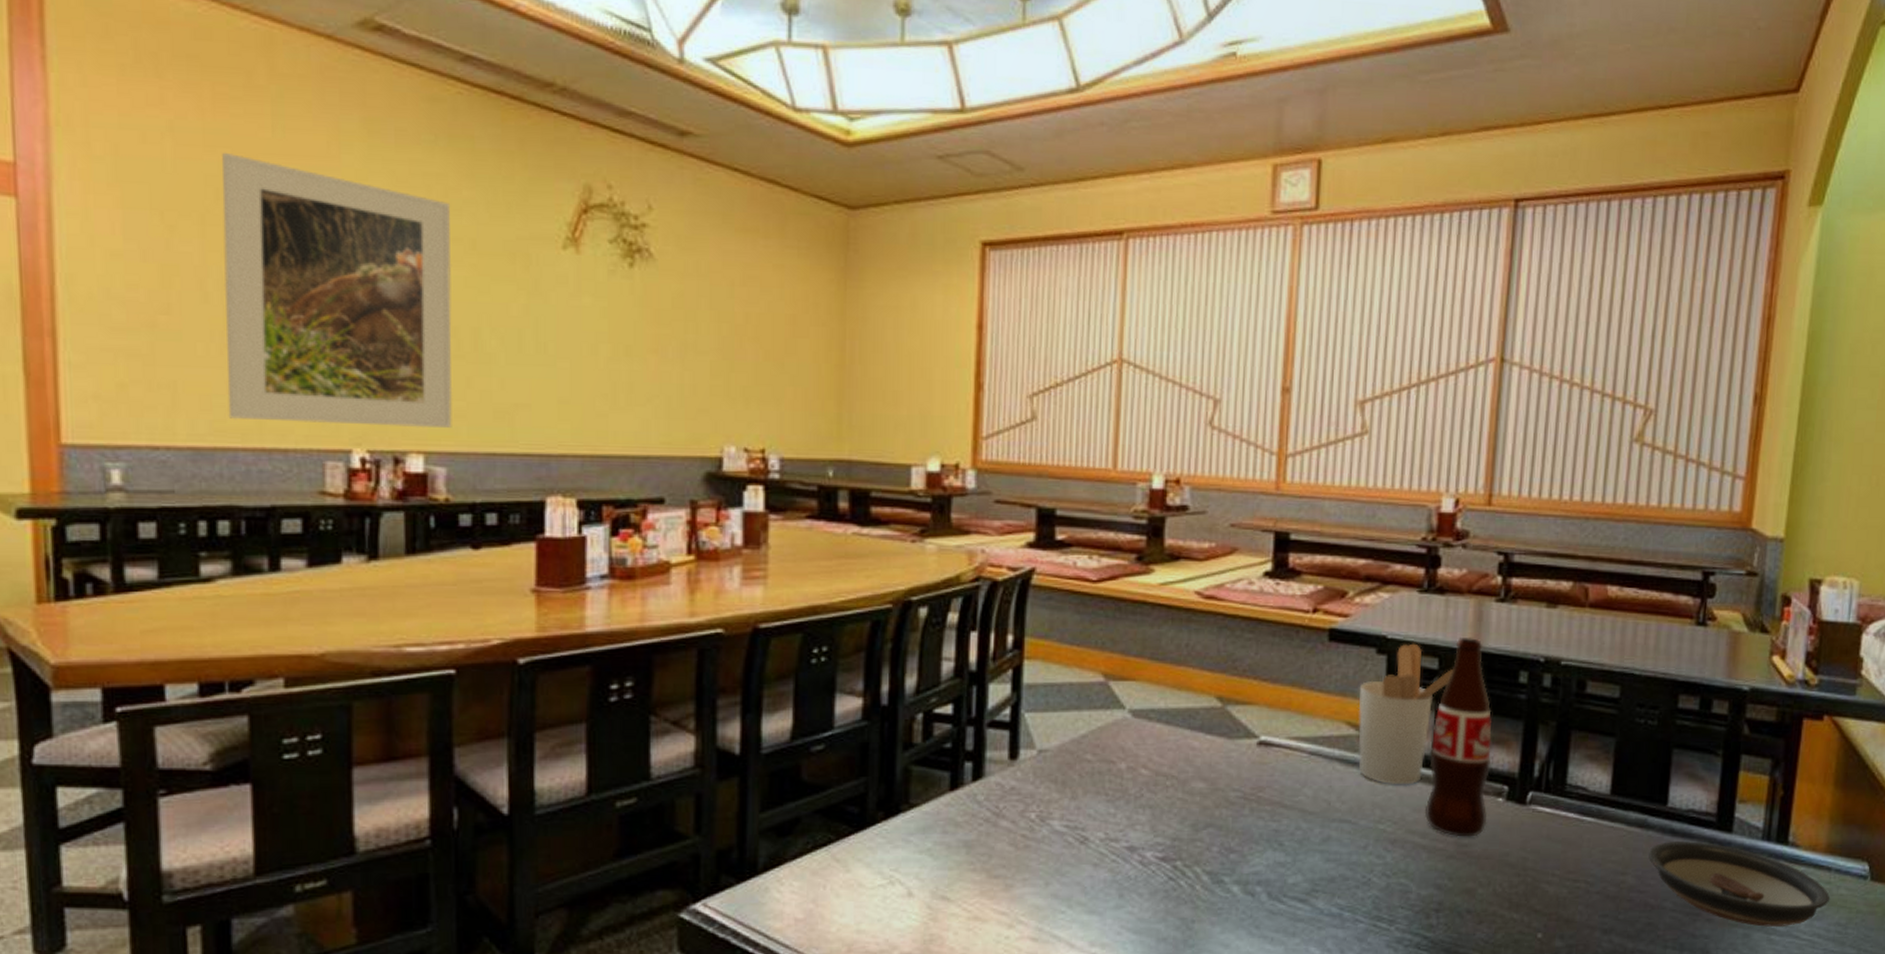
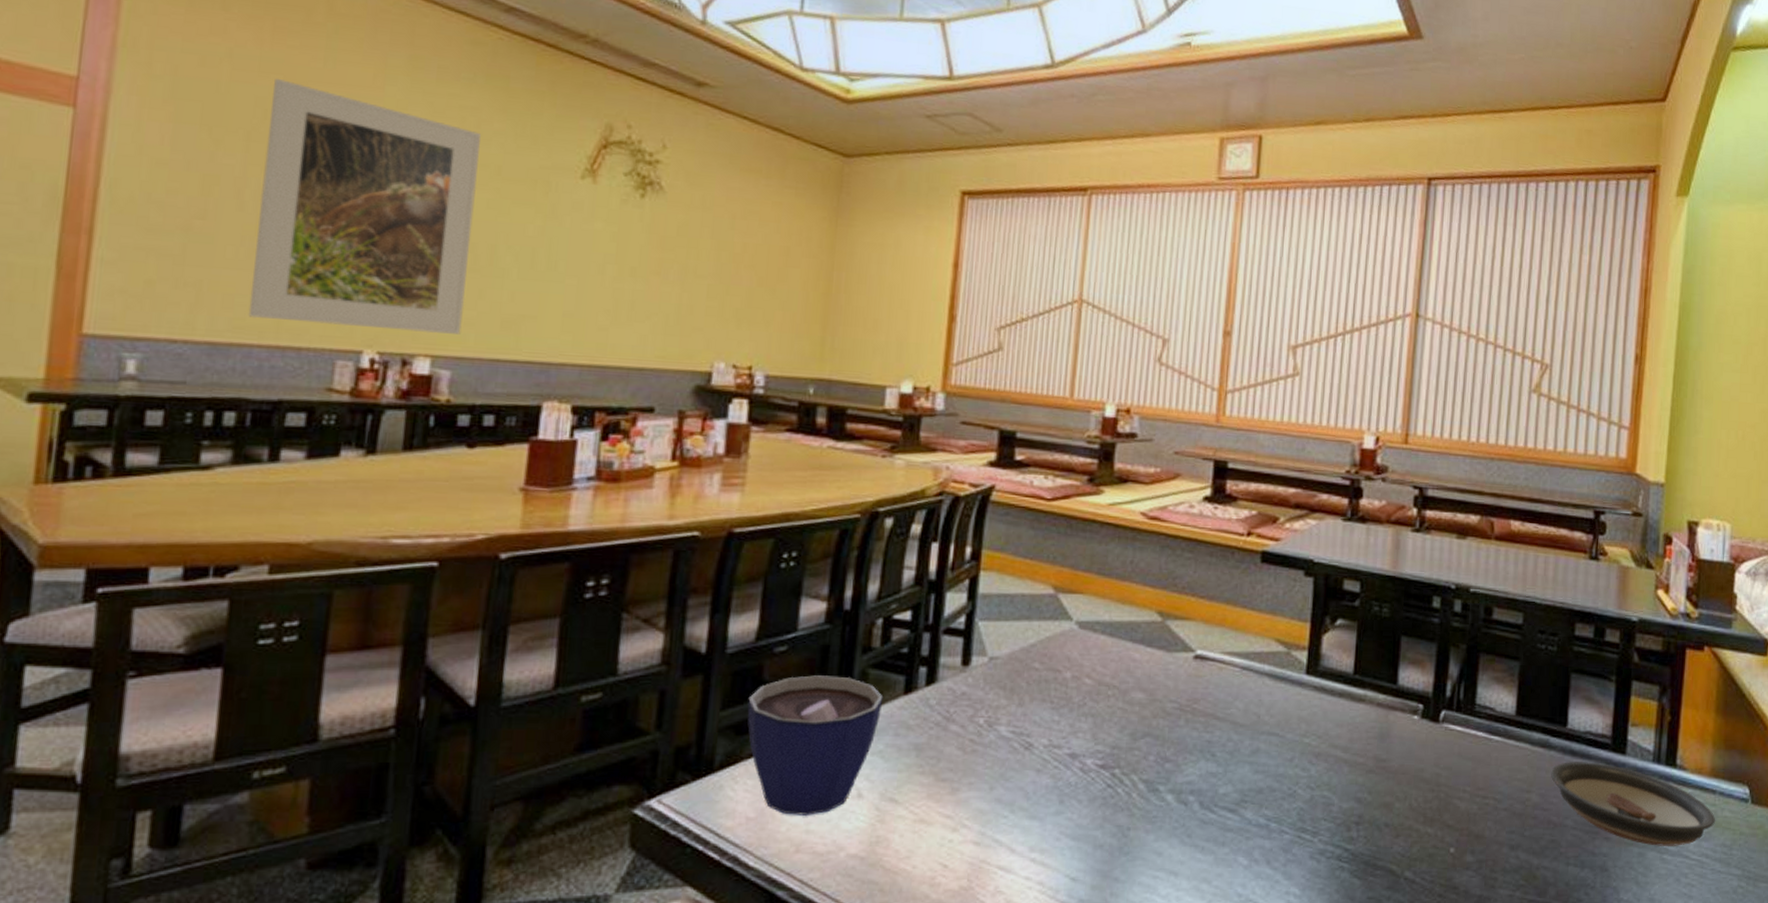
cup: none [788,774,928,917] -> present [747,675,883,817]
utensil holder: present [1358,643,1453,785] -> none [1286,567,1373,701]
bottle: present [1424,638,1492,837] -> none [1346,564,1408,753]

